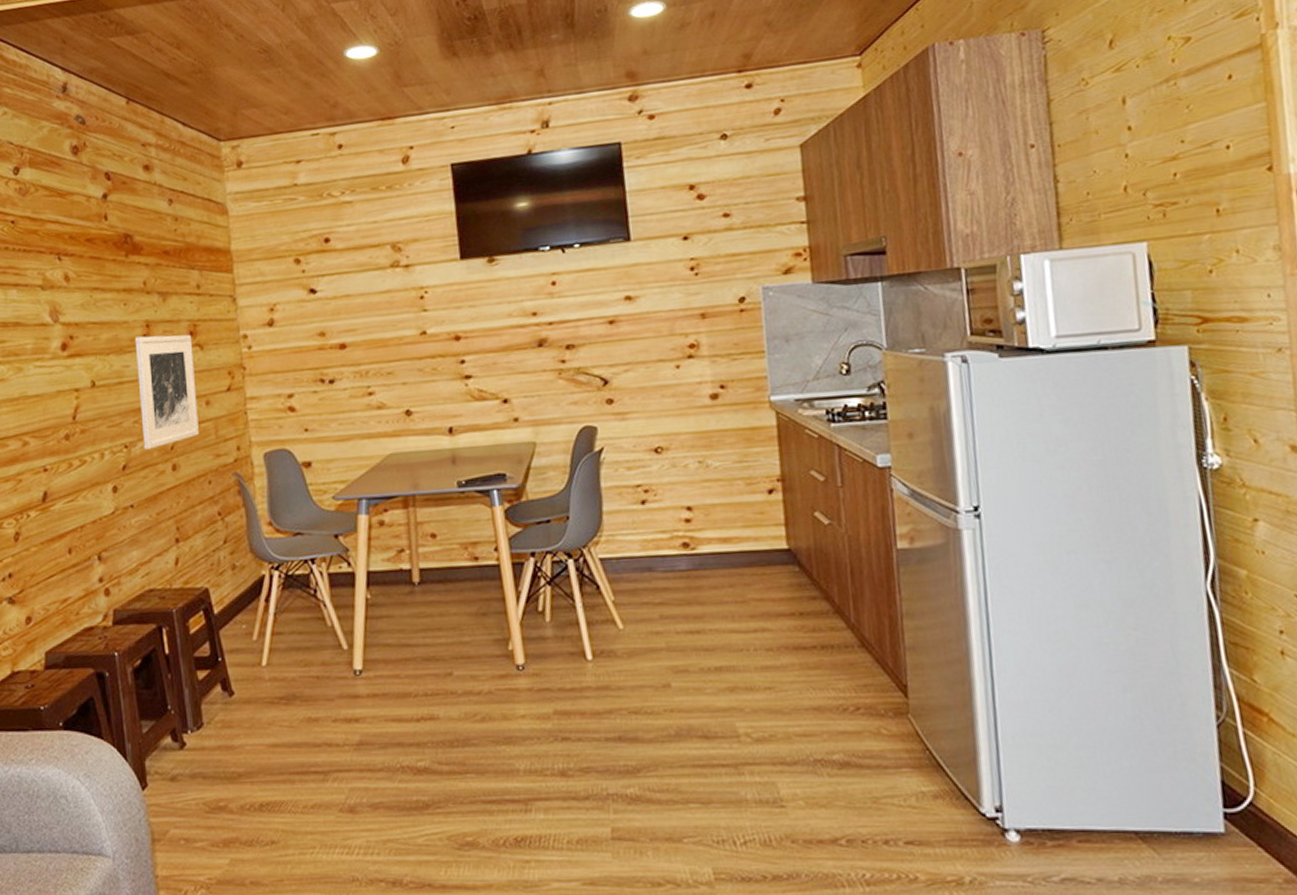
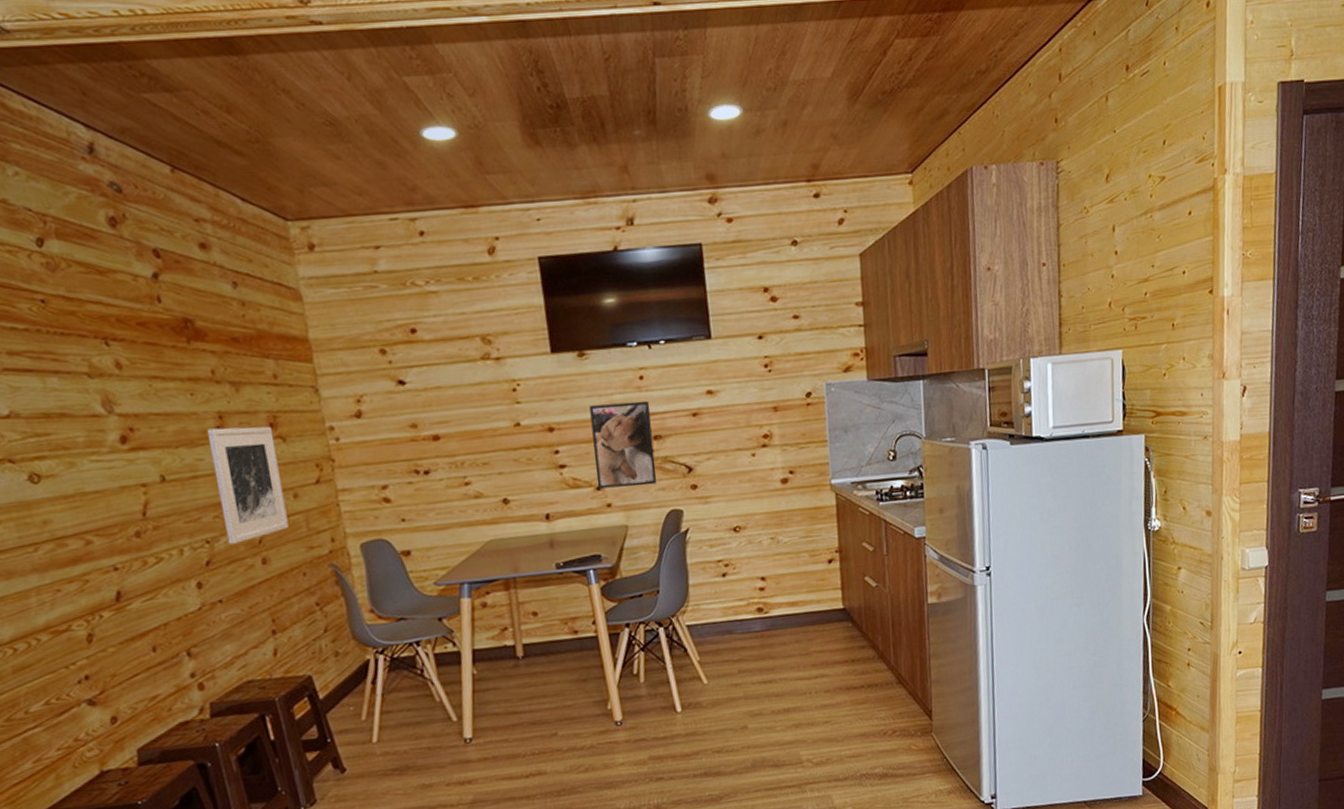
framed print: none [498,307,569,402] -> present [589,400,657,489]

